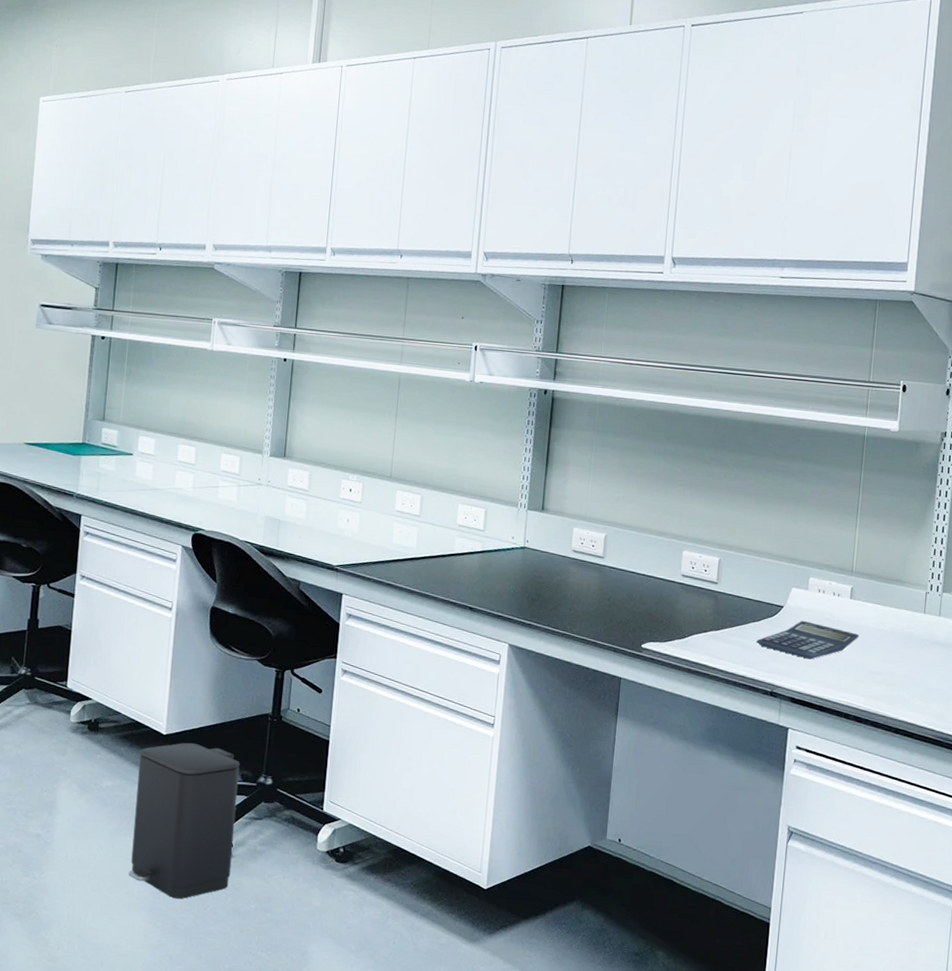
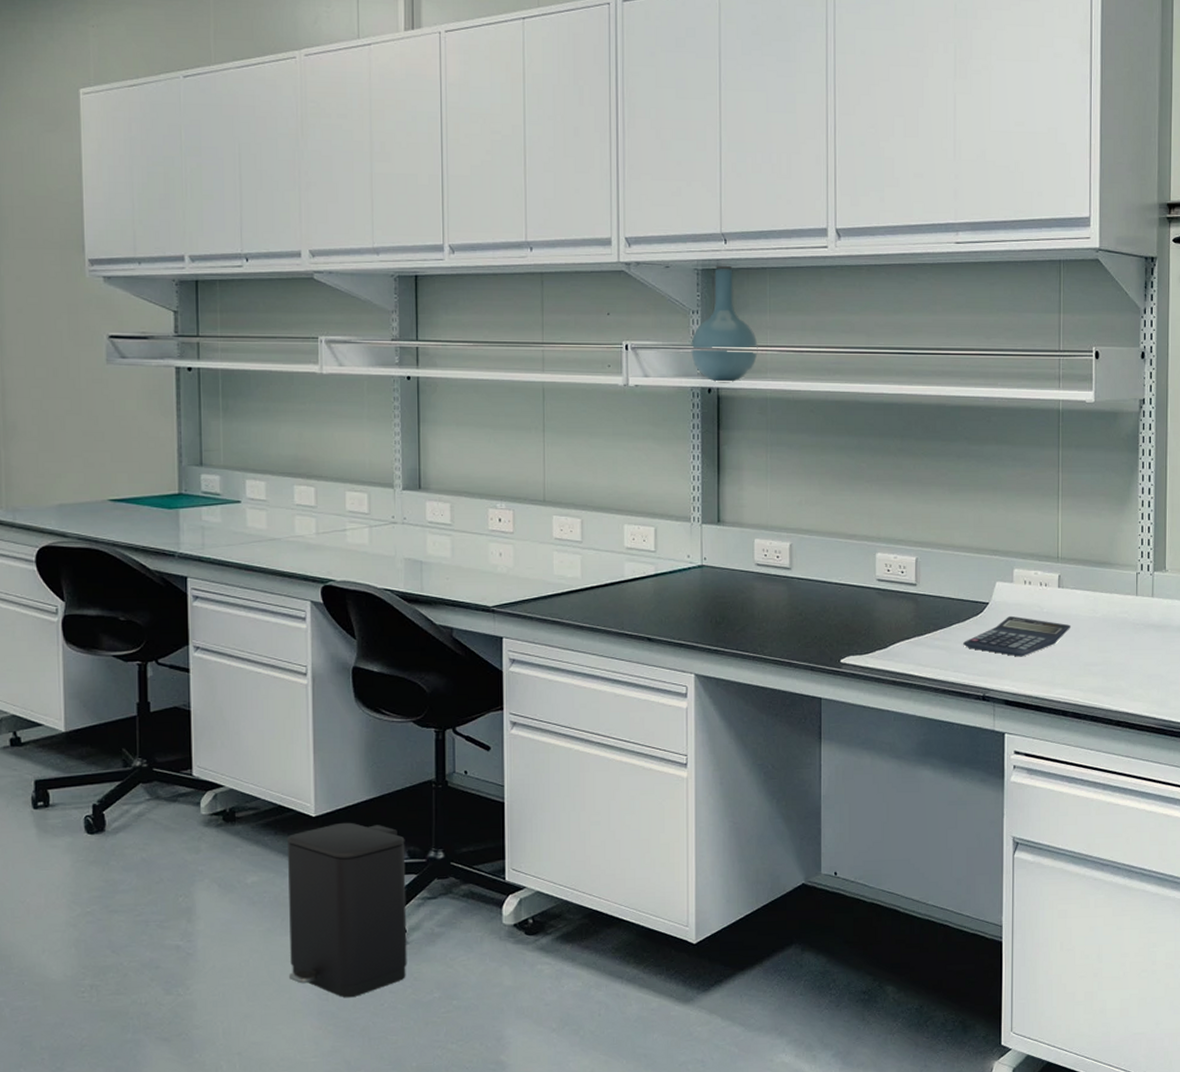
bottle: none [532,281,593,387] -> present [691,264,758,383]

